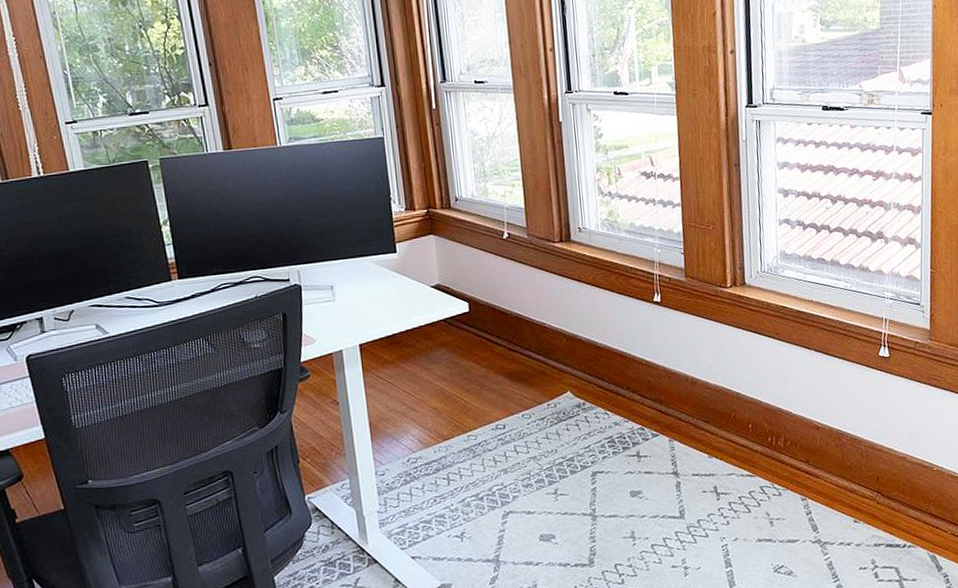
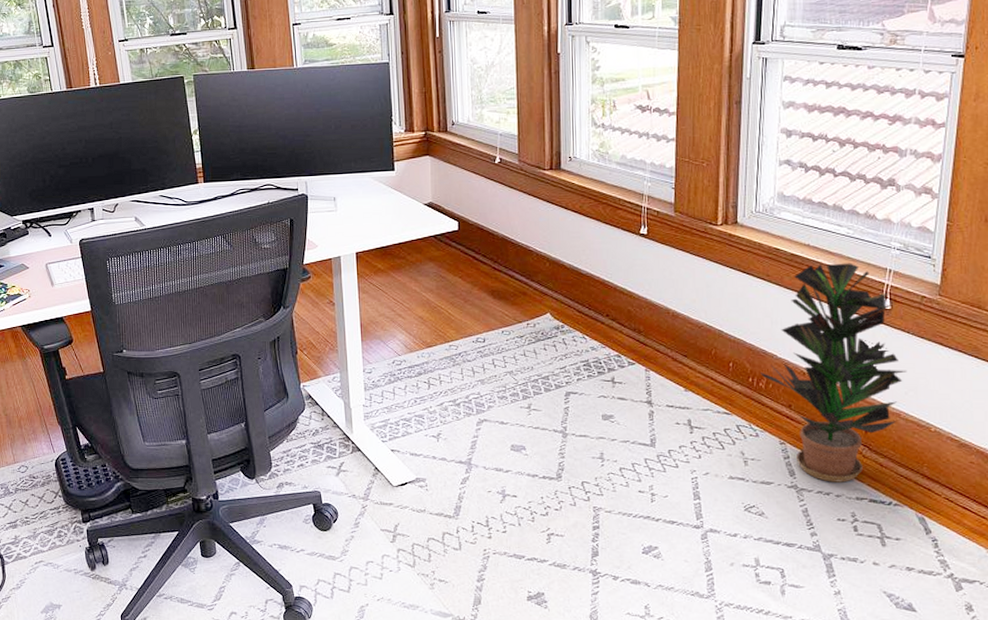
potted plant: none [778,315,909,532] -> present [760,263,907,483]

